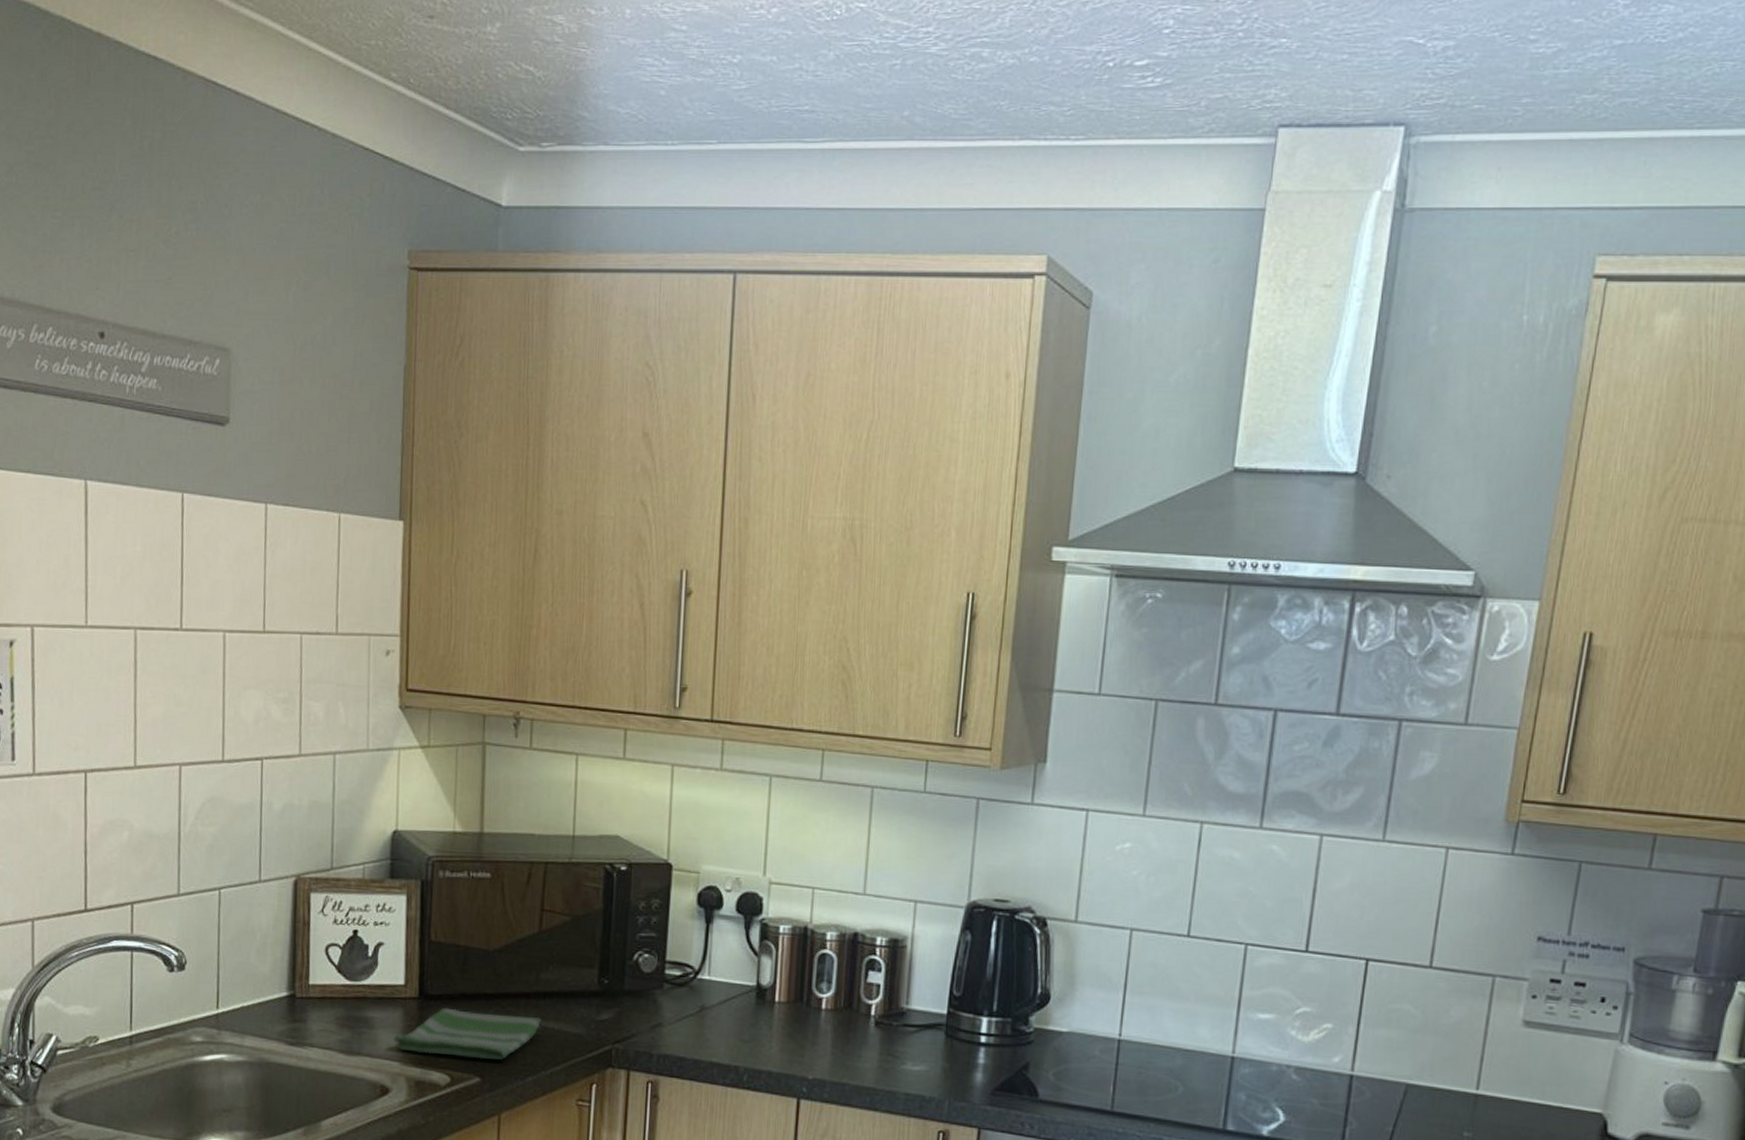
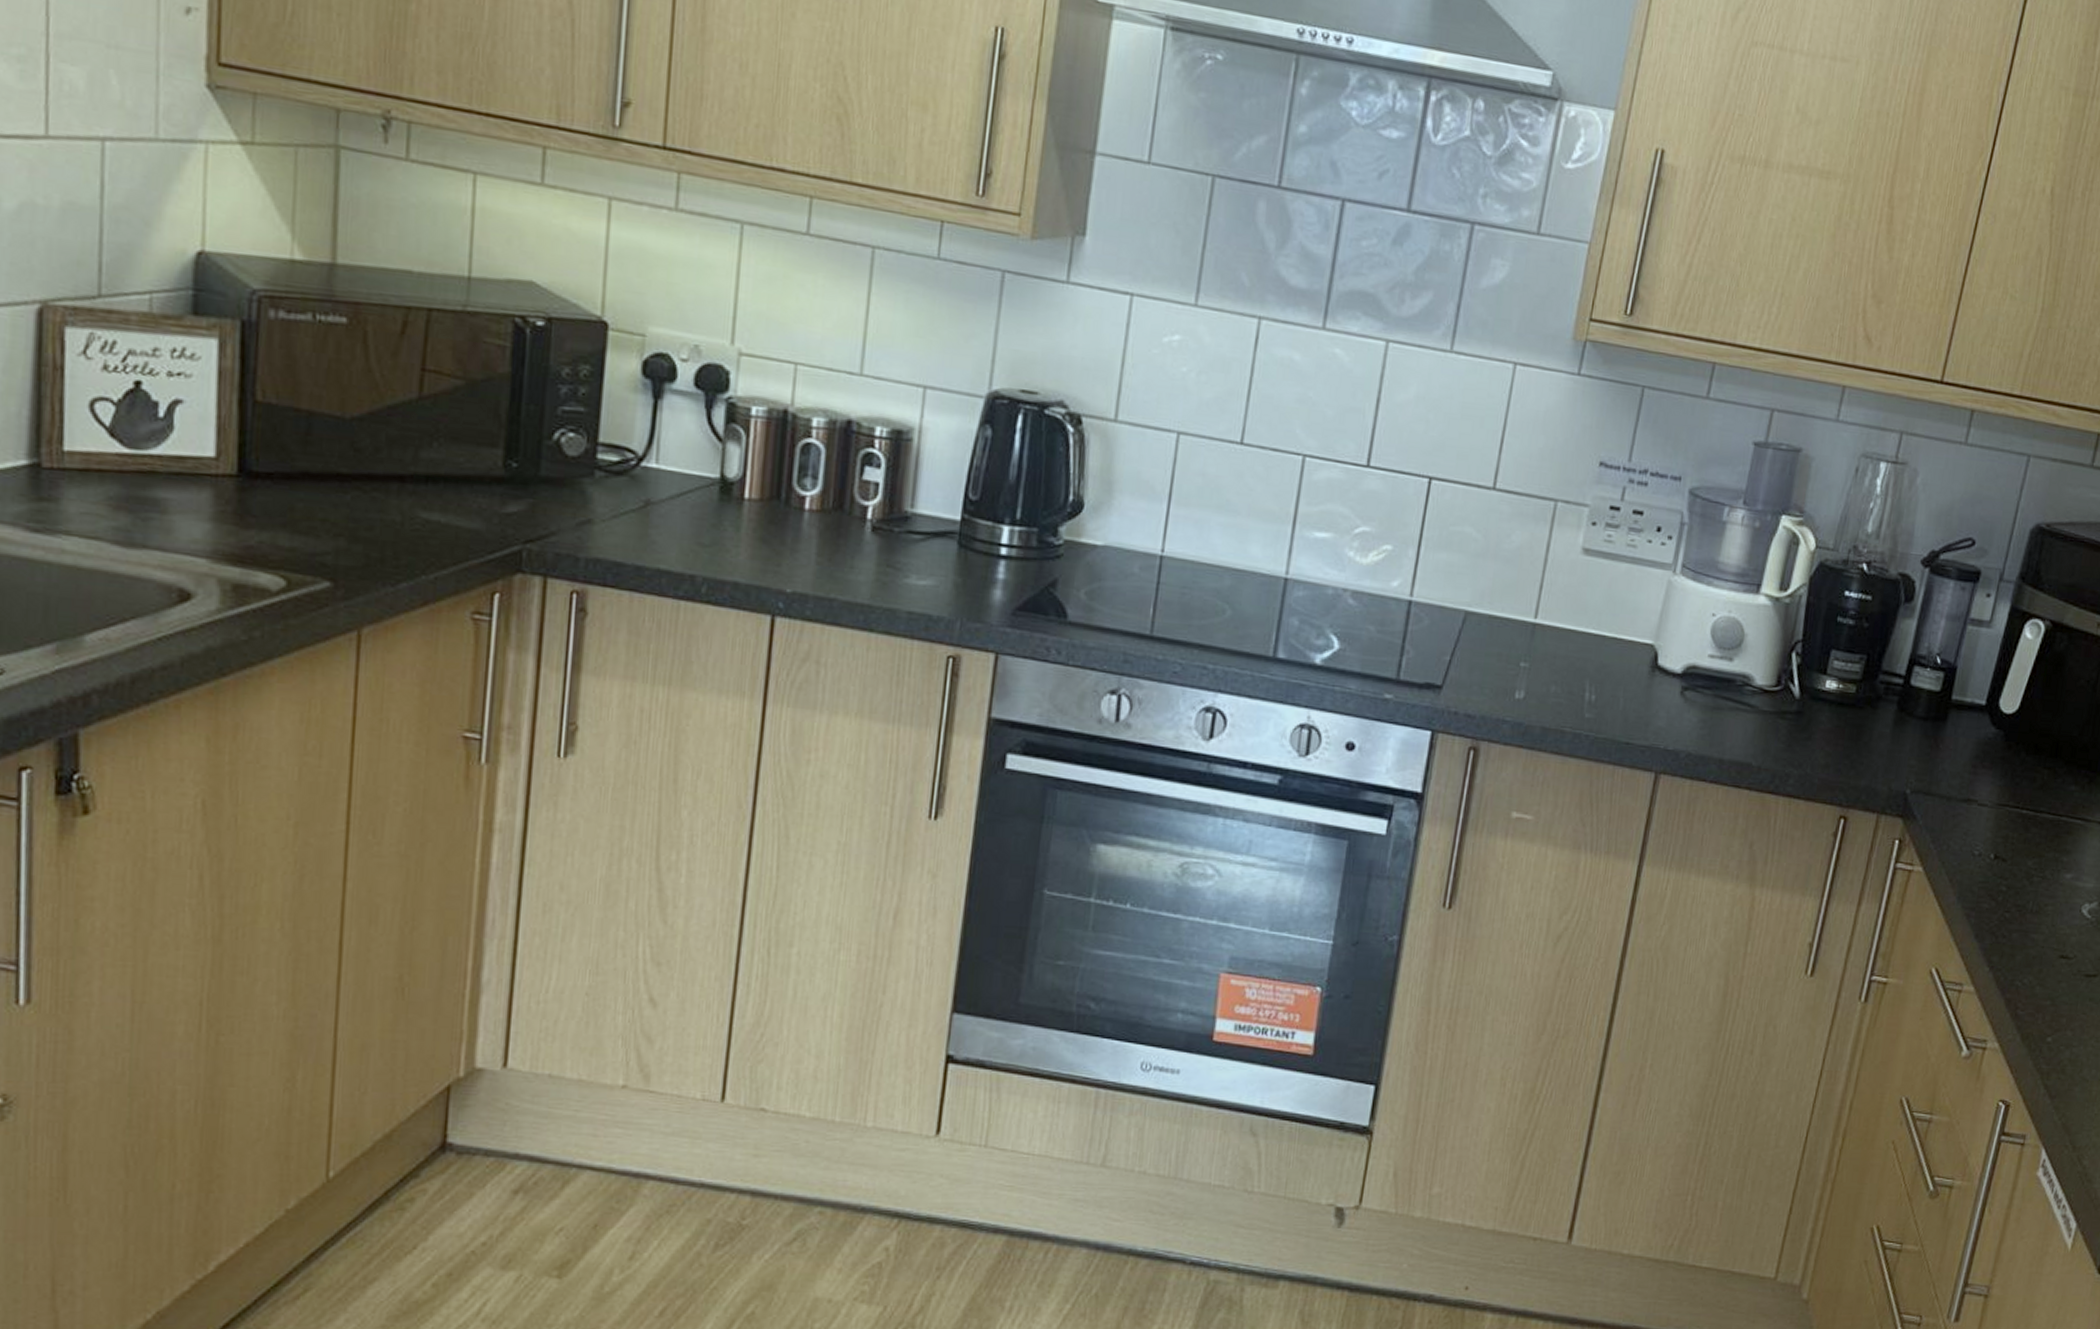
dish towel: present [393,1007,541,1060] -> none [198,489,421,560]

